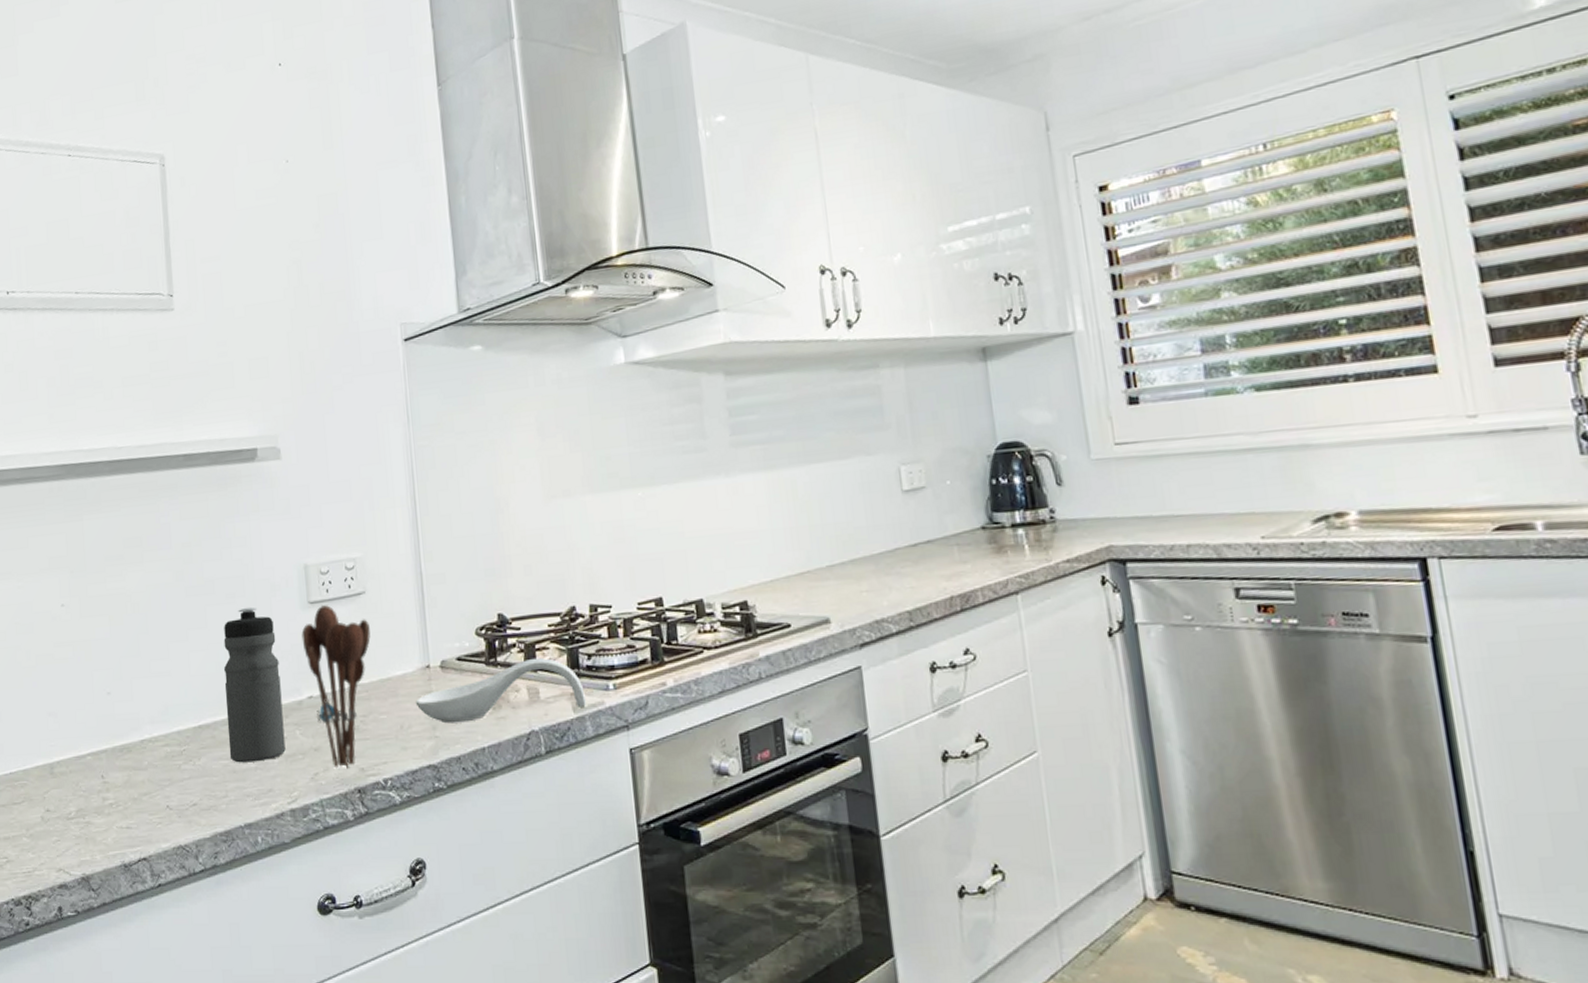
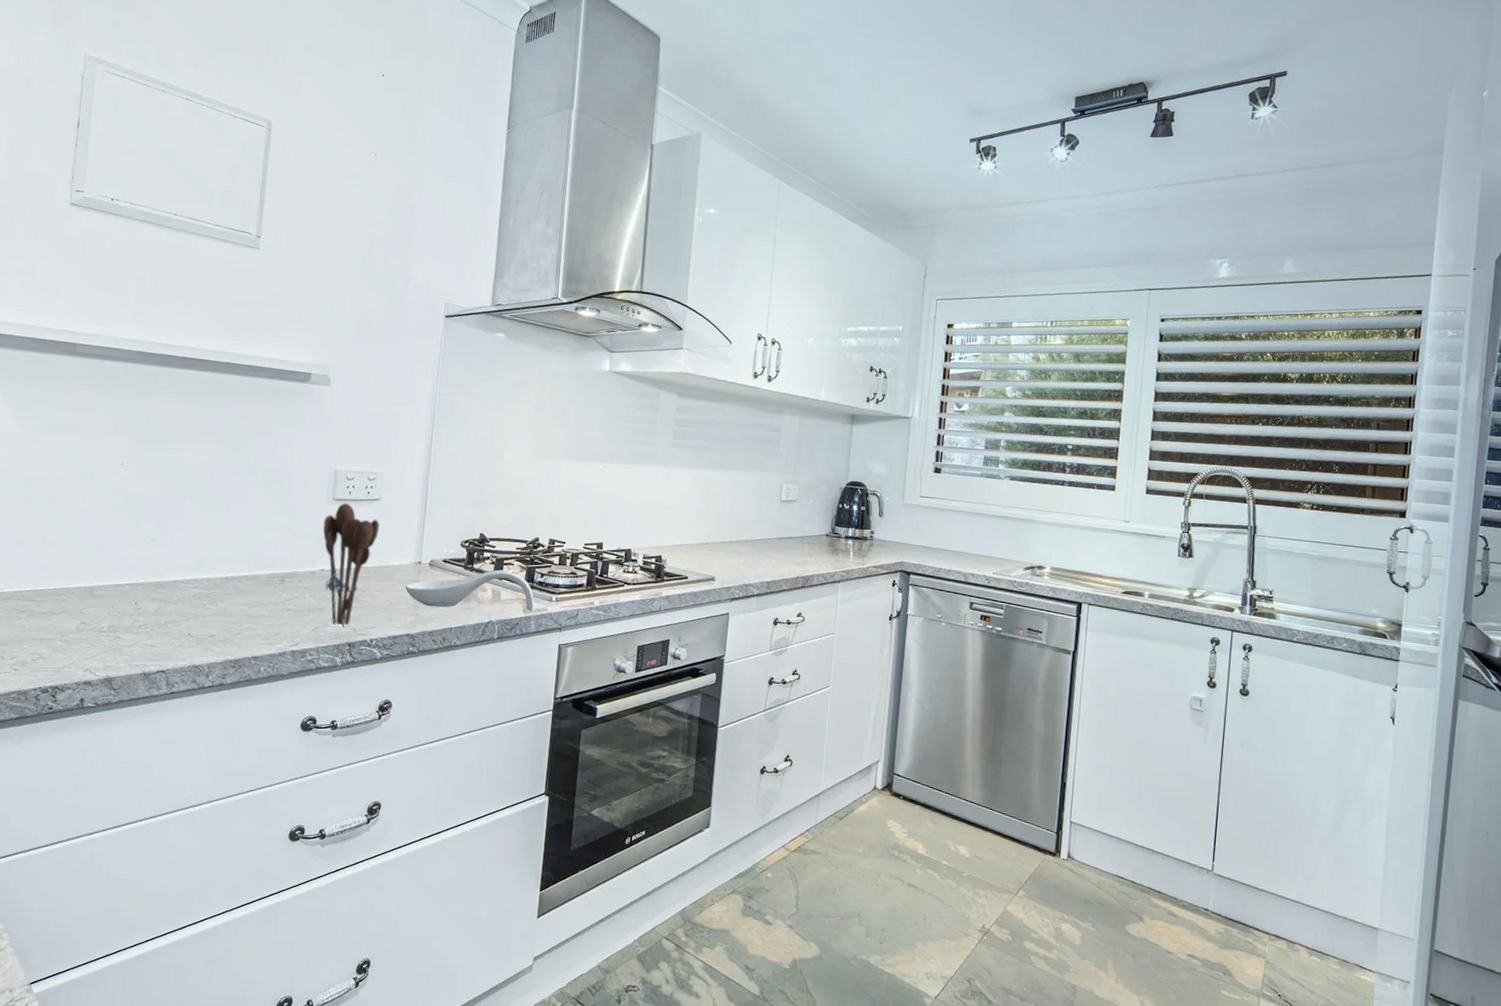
water bottle: present [223,607,286,763] -> none [248,493,302,612]

